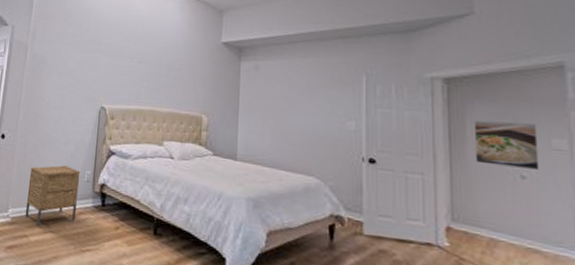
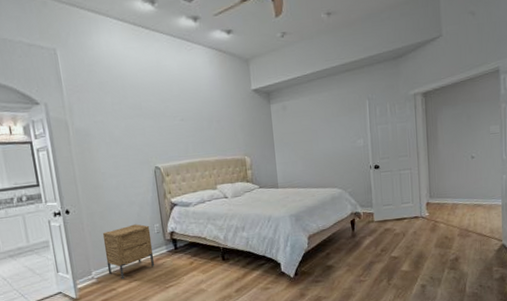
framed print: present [473,120,540,171] -> none [442,117,483,154]

